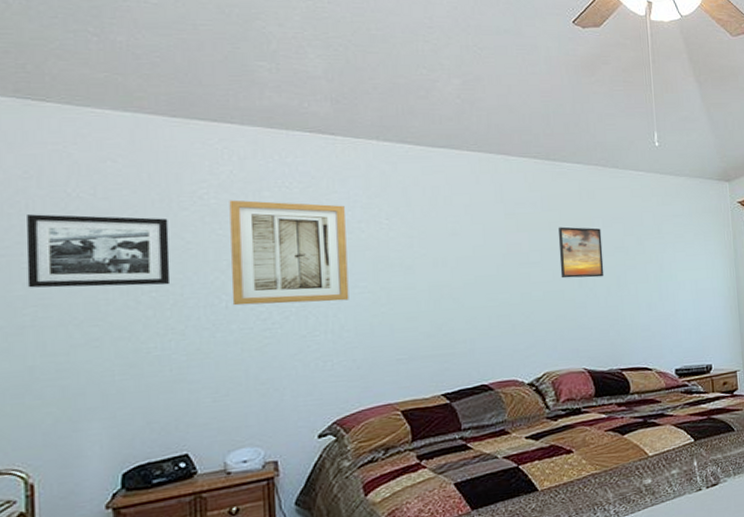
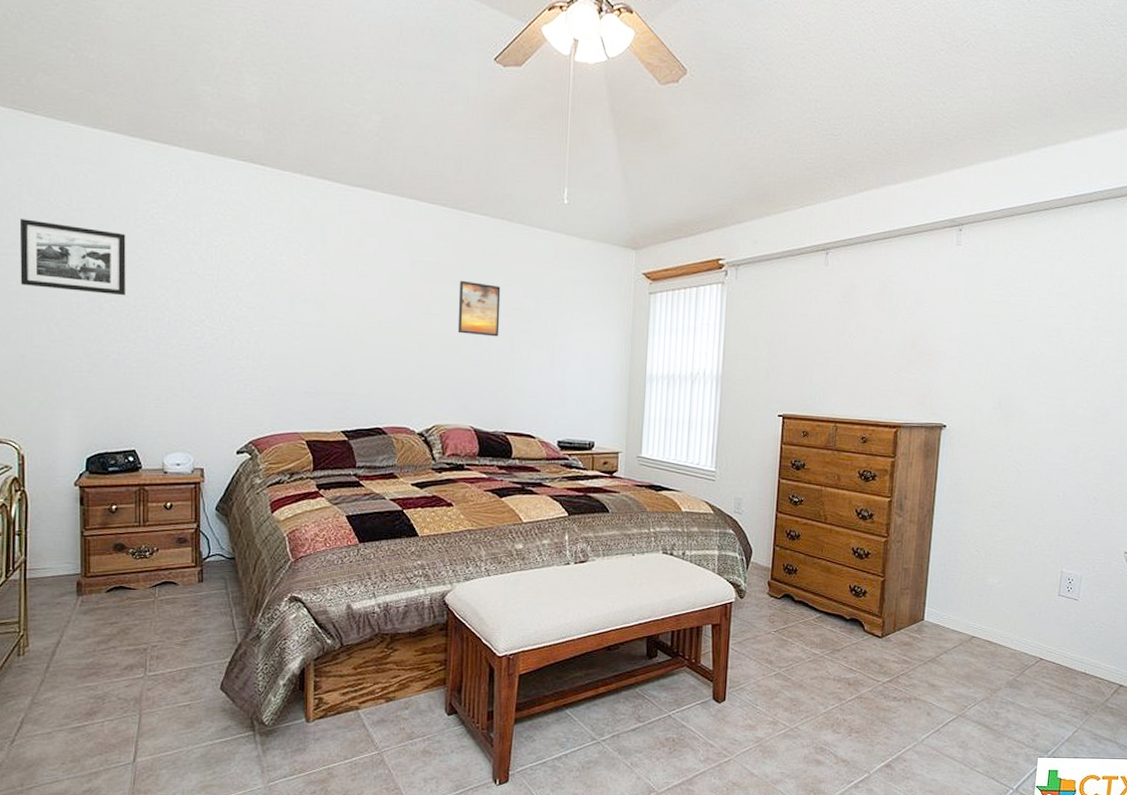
wall art: present [229,200,349,306] -> none [173,221,269,330]

